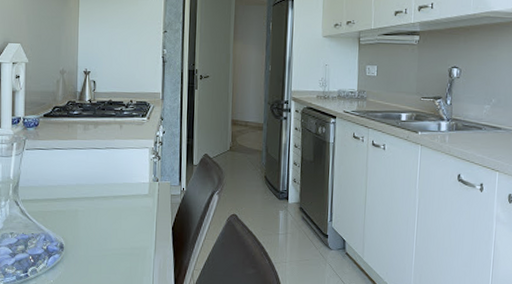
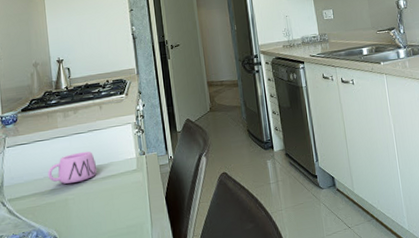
mug: none [62,167,110,197] -> present [48,151,97,184]

